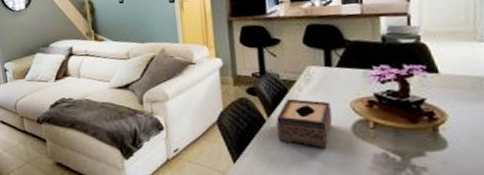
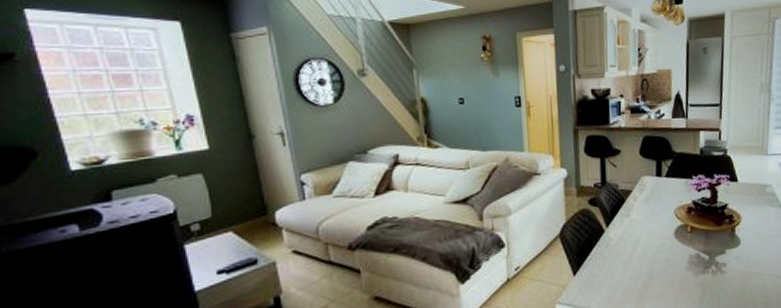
tissue box: present [276,99,333,148] -> none [613,208,660,254]

